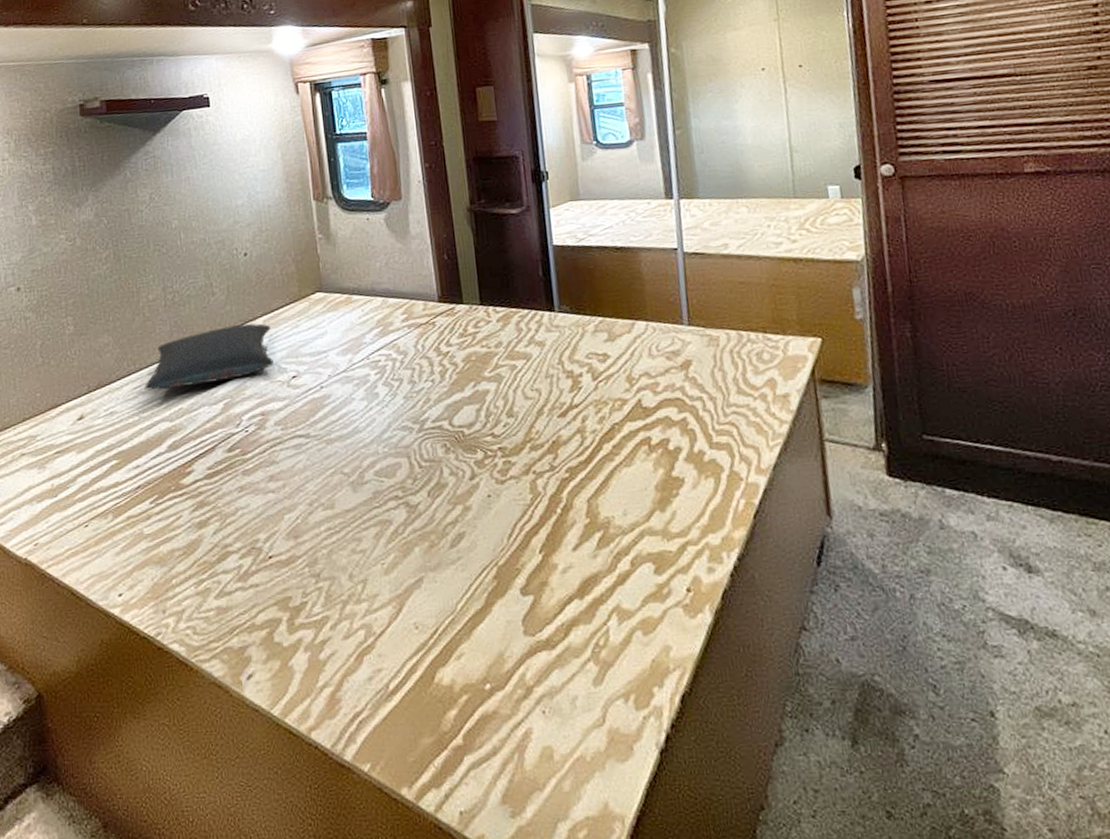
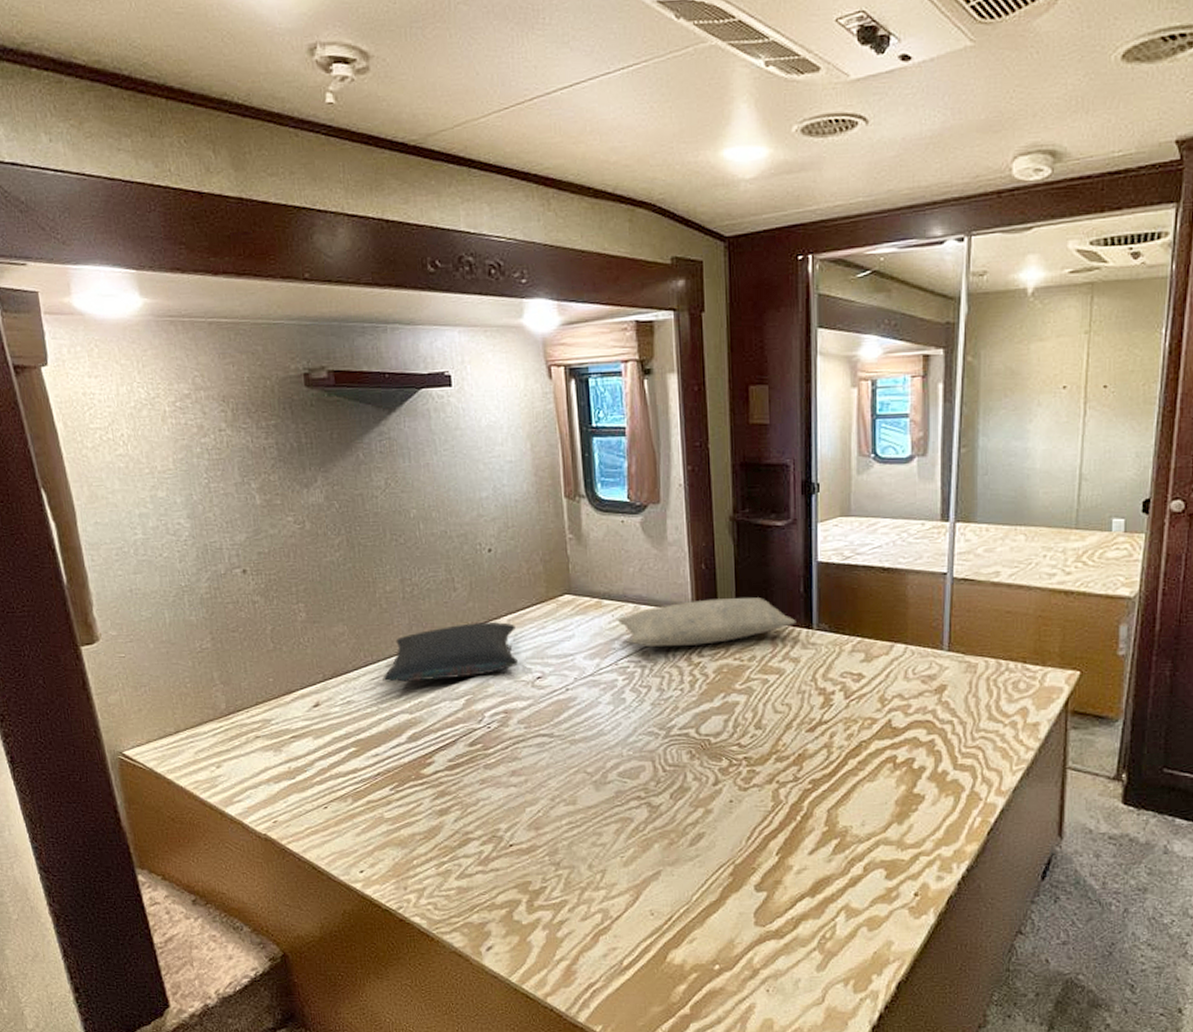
pillow: none [367,284,539,339] -> present [617,598,796,647]

